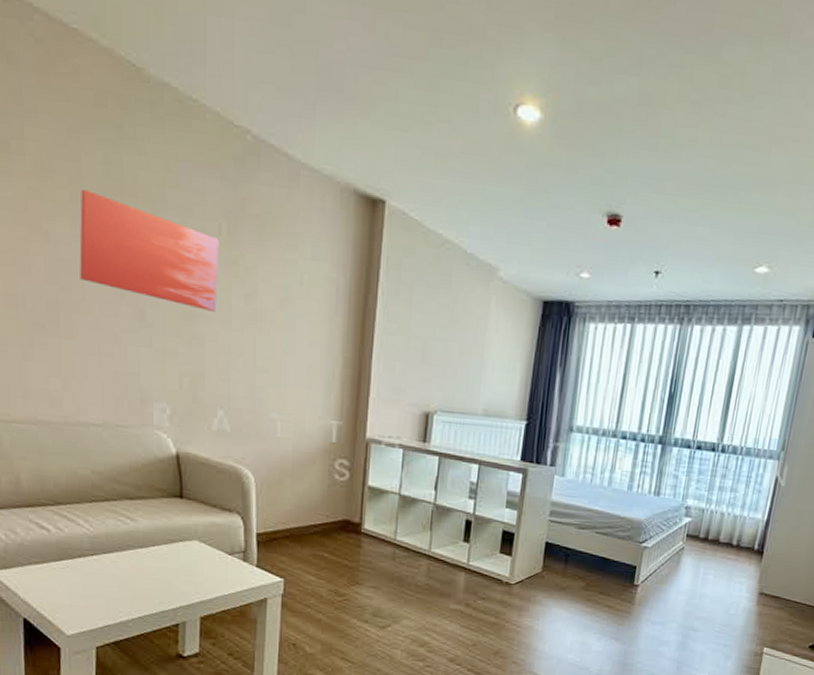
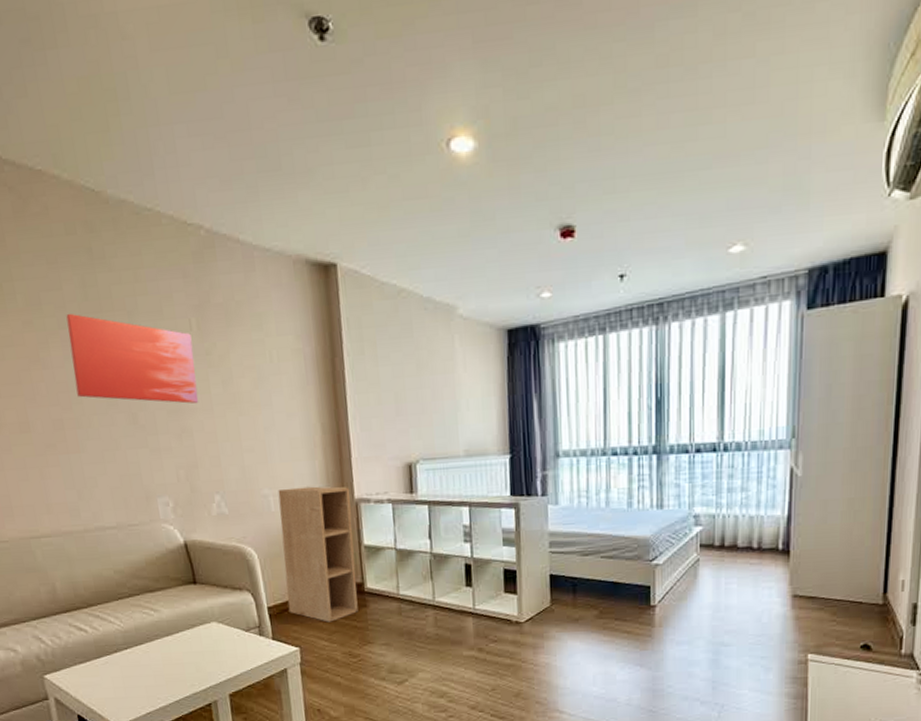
shelving unit: none [279,416,363,558] -> present [278,486,359,622]

